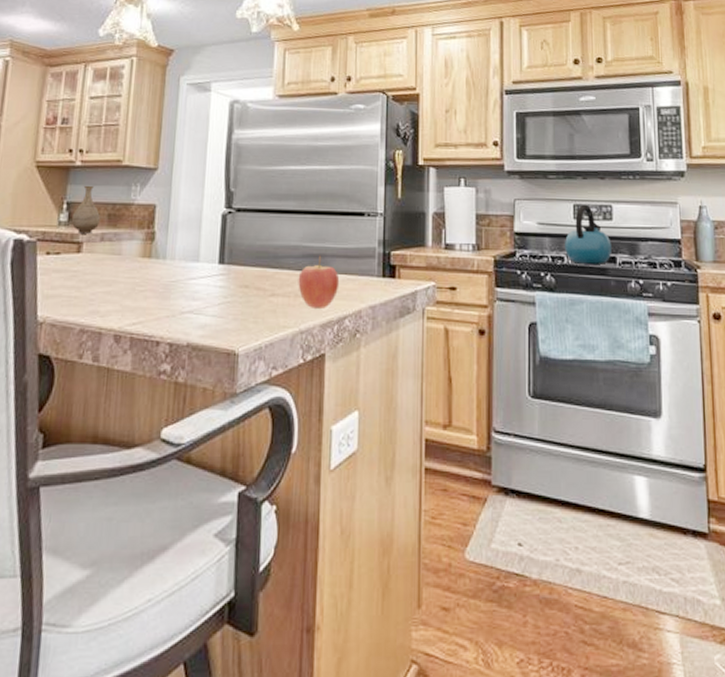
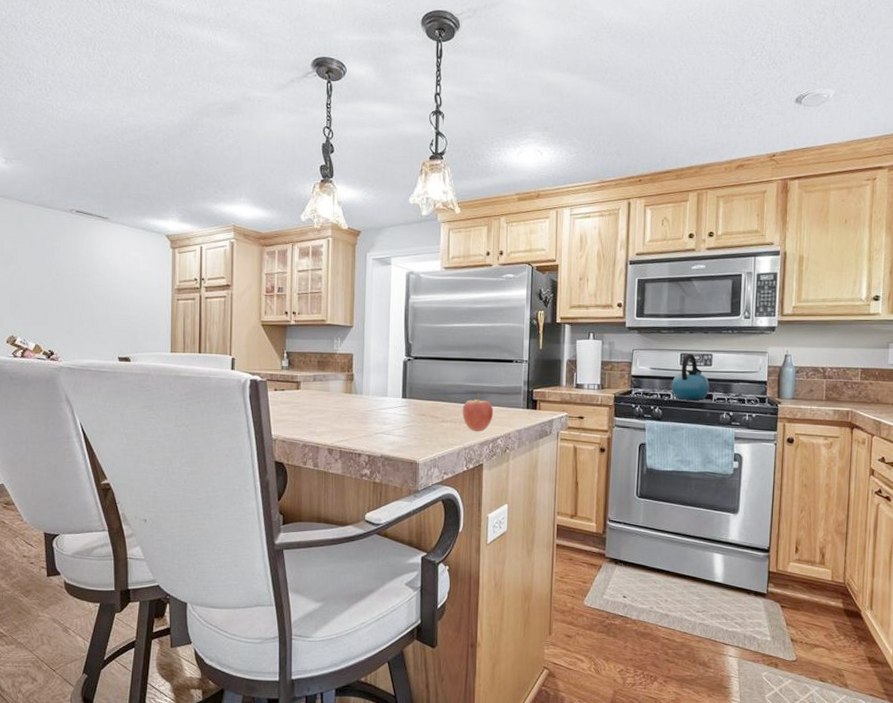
vase: present [71,185,101,234] -> none [291,339,313,376]

